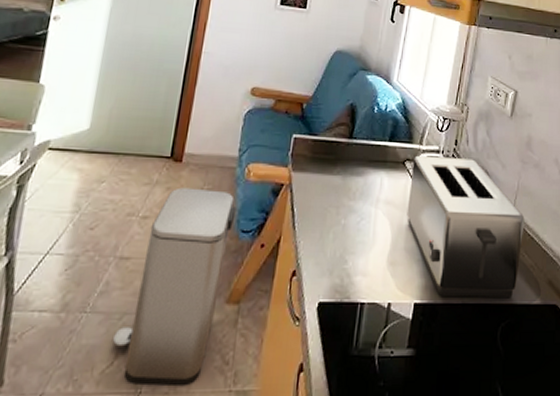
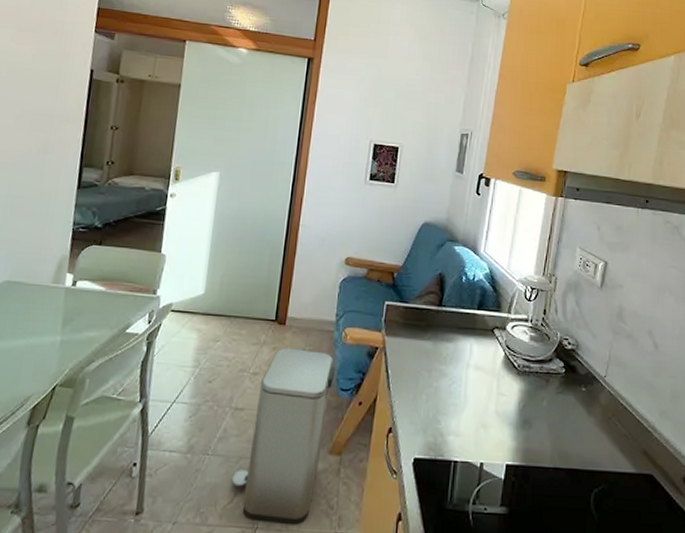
toaster: present [407,155,525,299] -> none [497,323,617,466]

